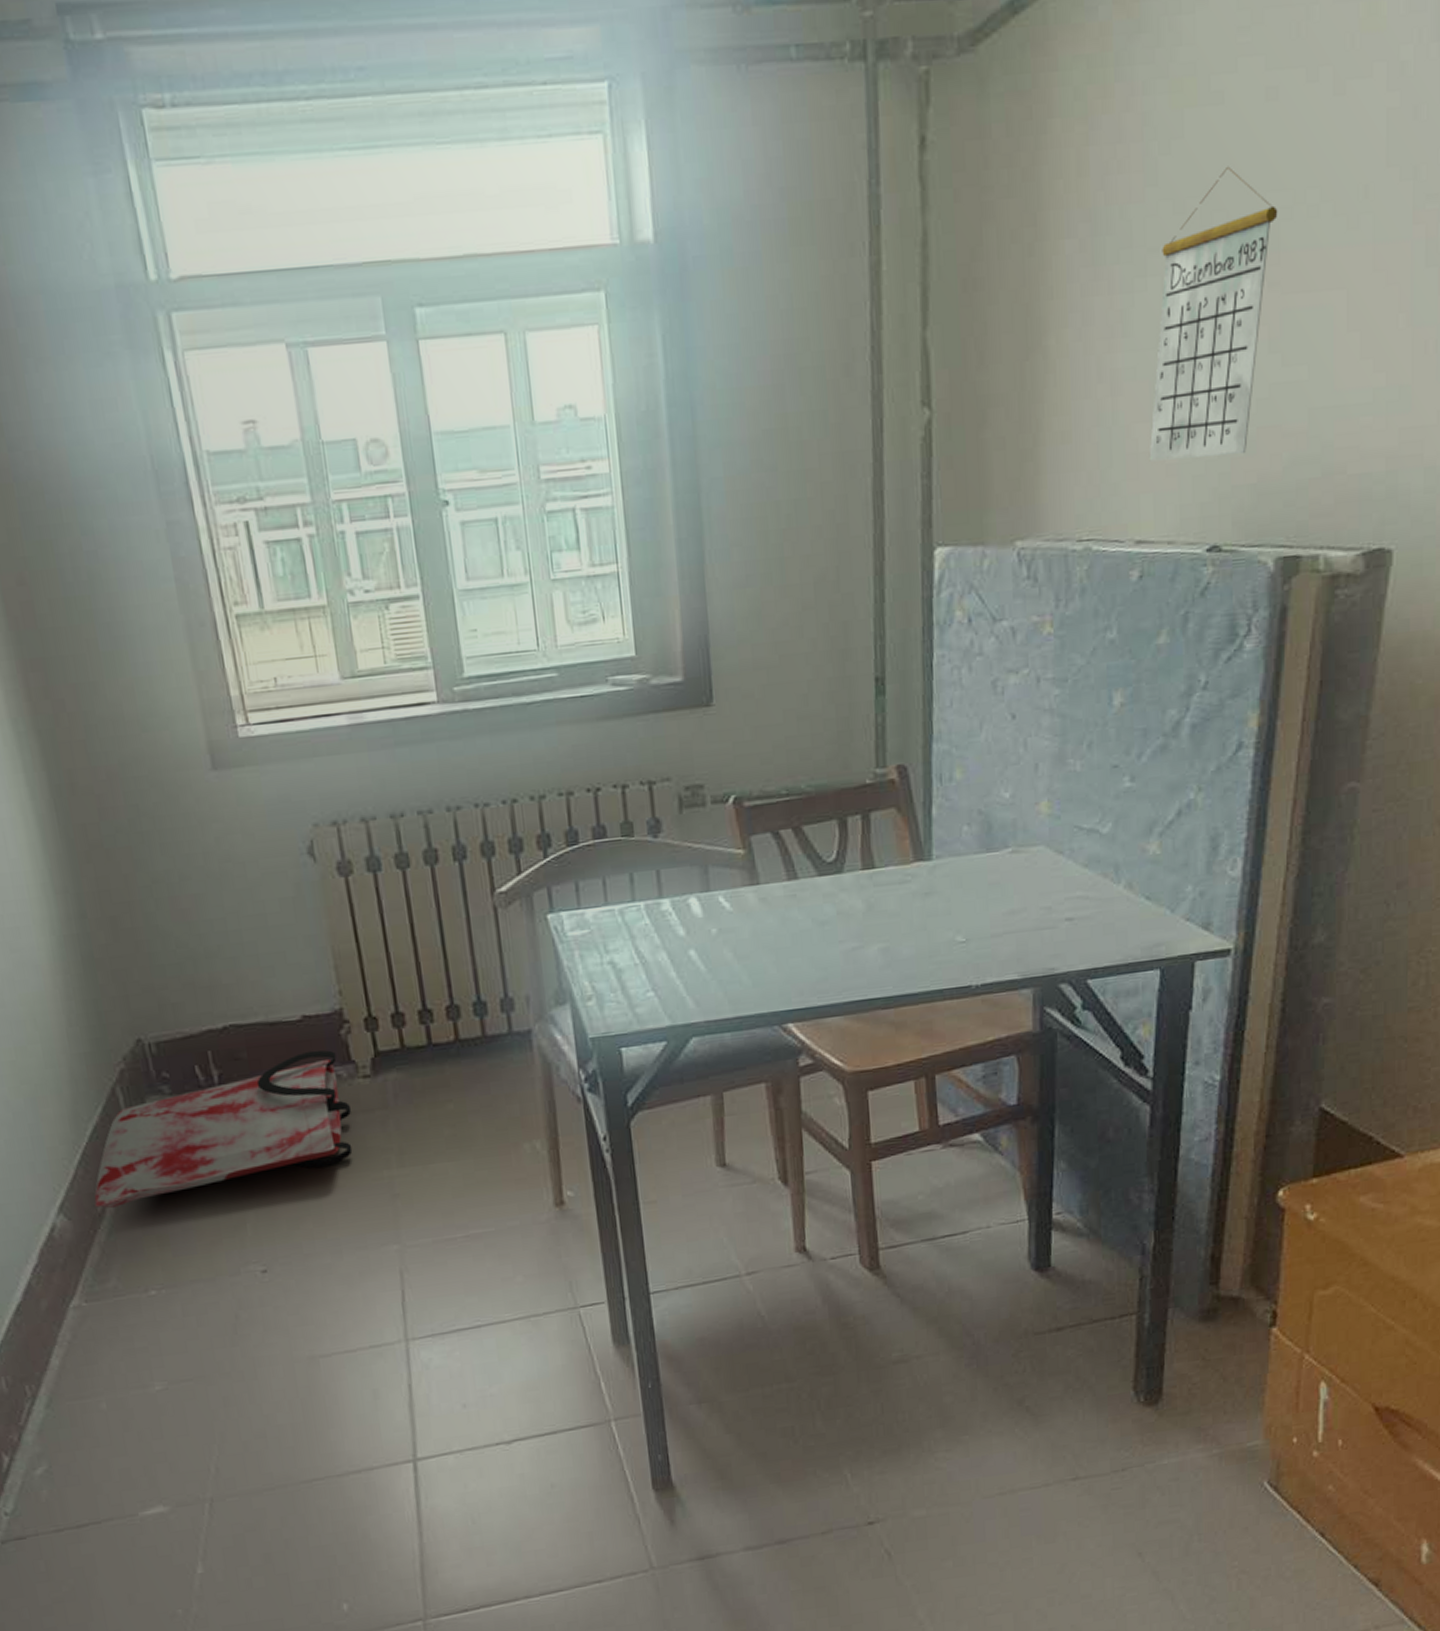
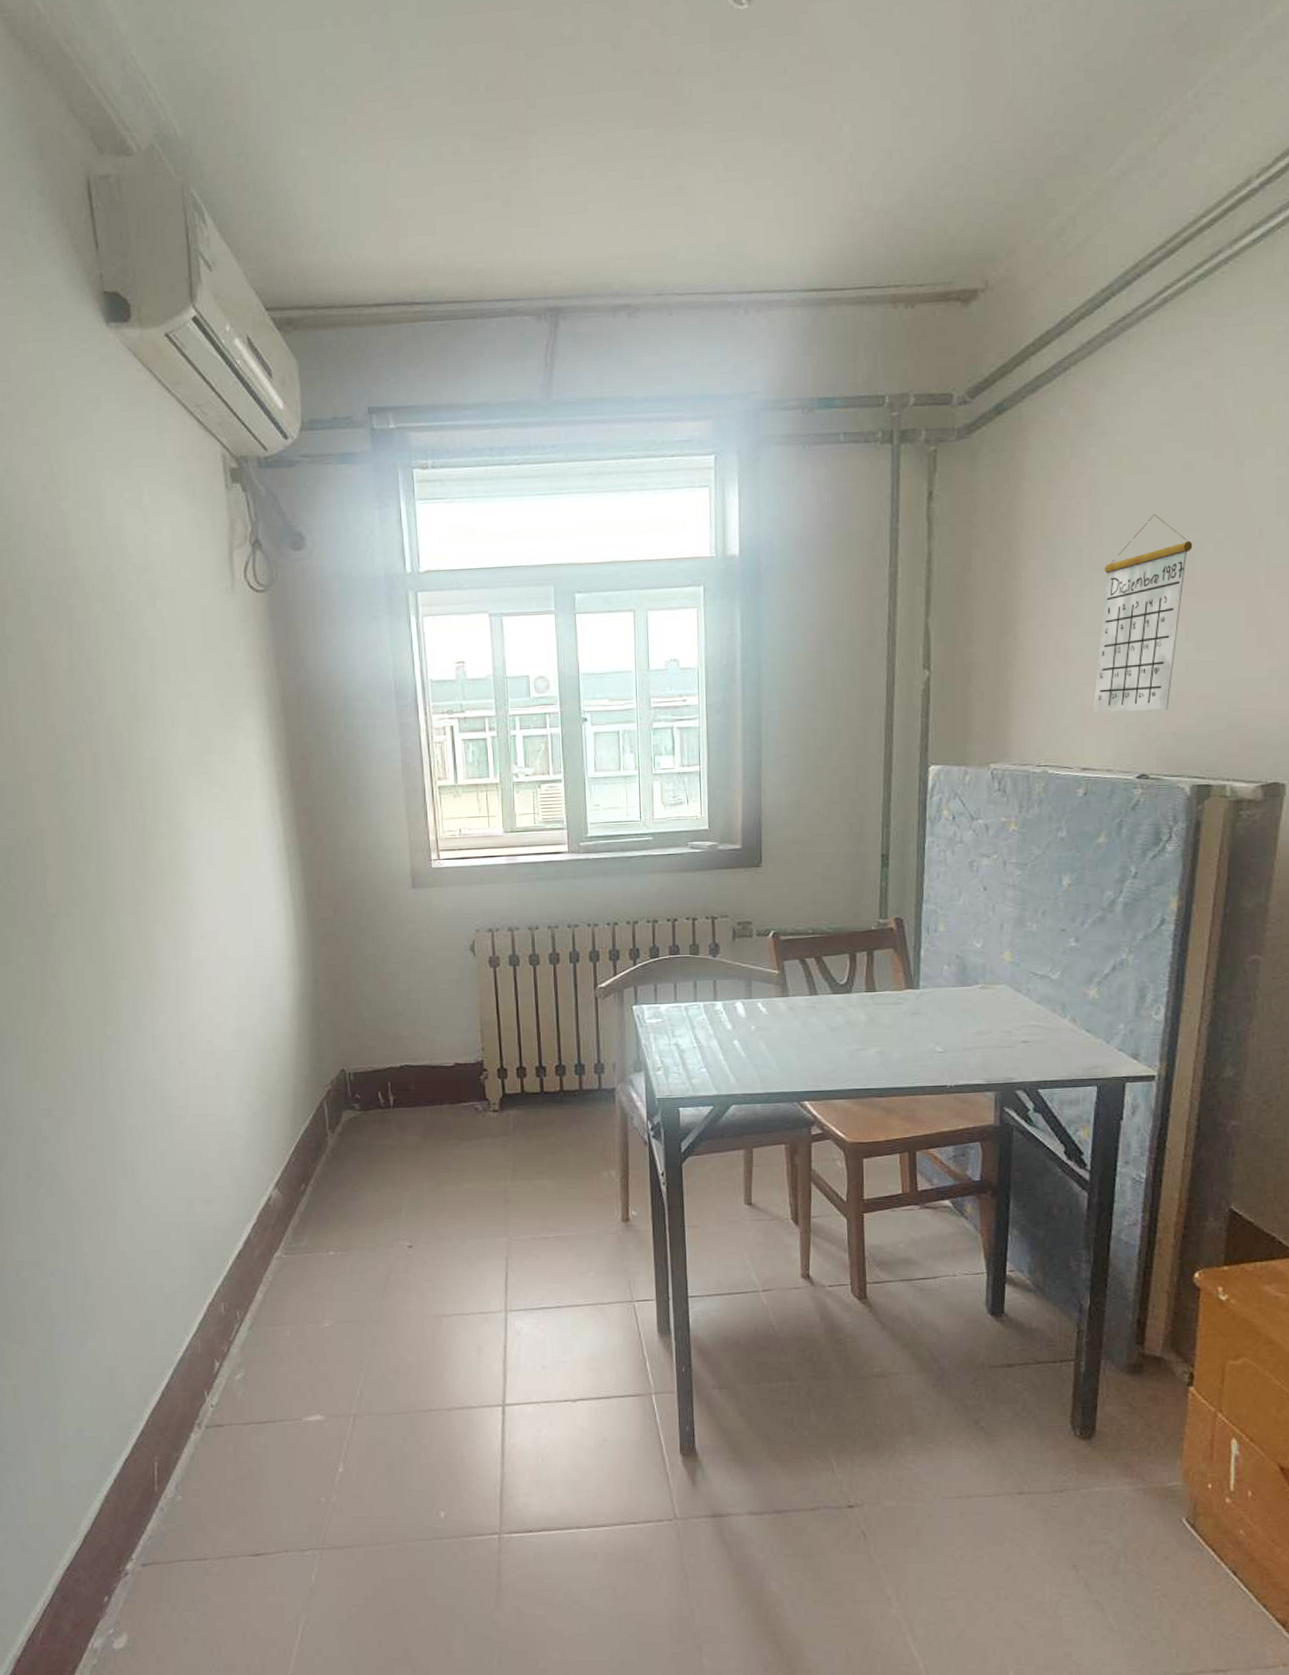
bag: present [94,1049,353,1208] -> none [300,1088,483,1188]

